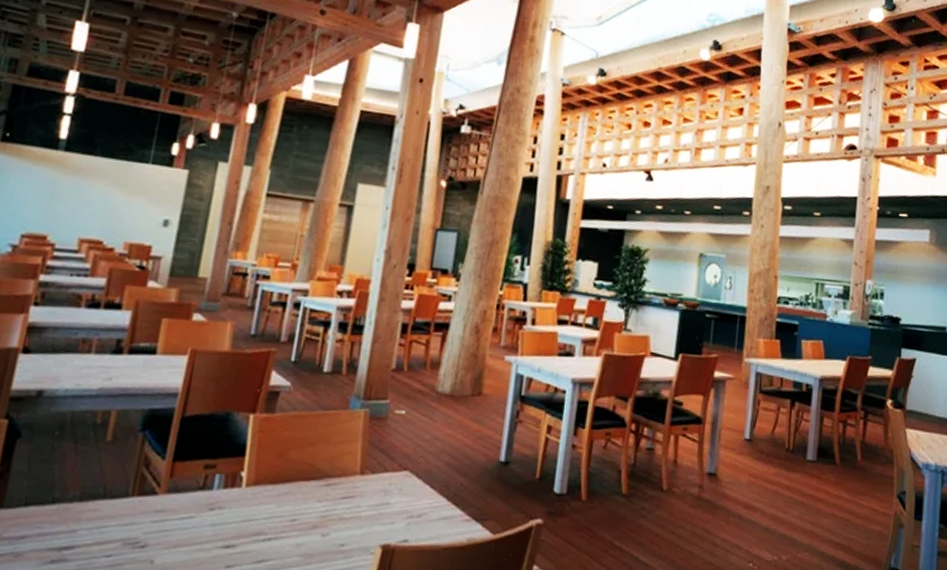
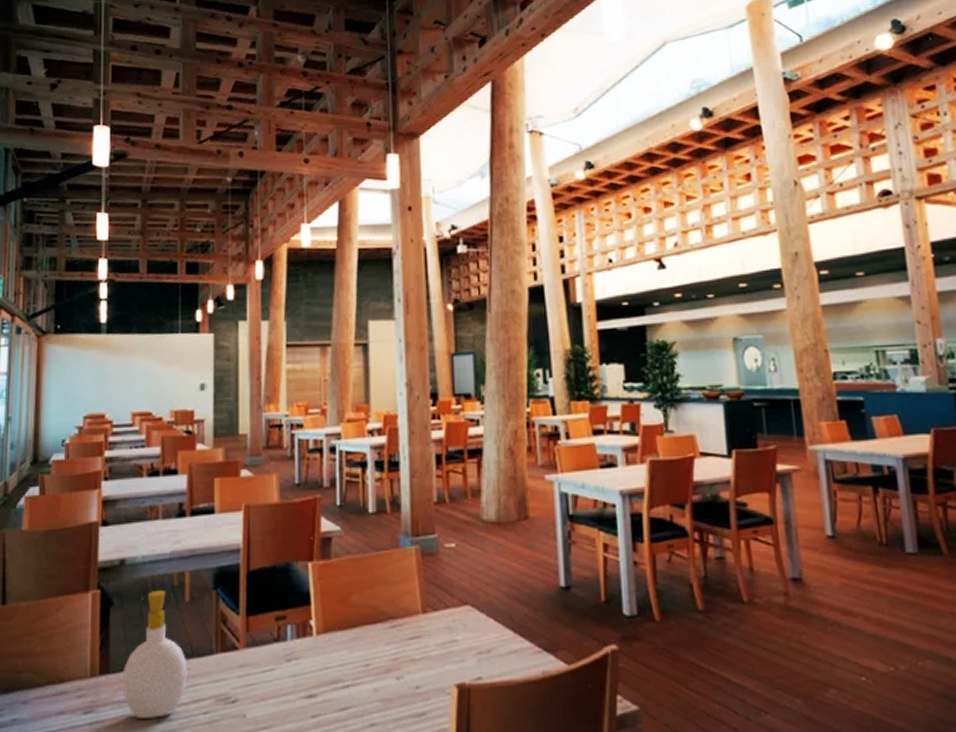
soap bottle: none [16,426,97,558] -> present [122,591,188,718]

